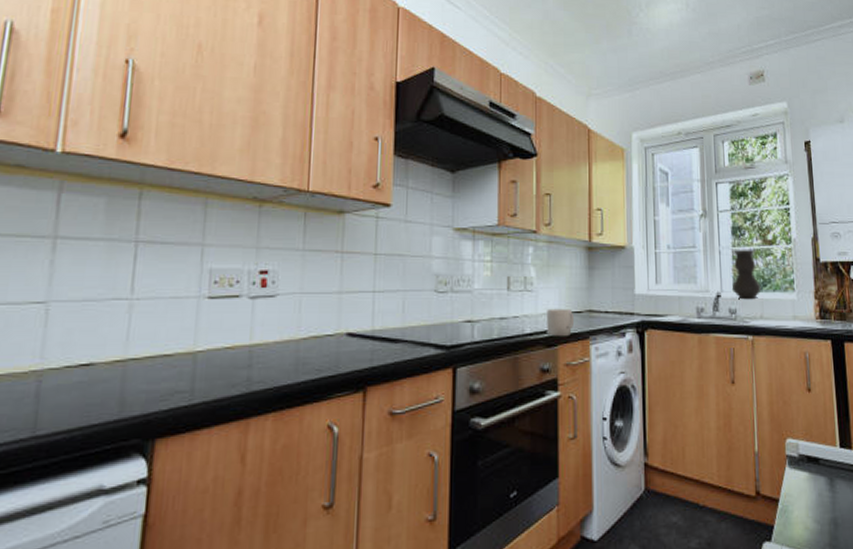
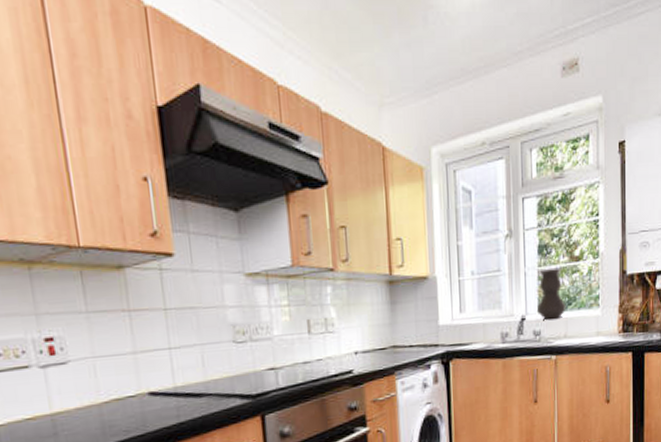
mug: present [547,308,575,337] -> none [350,346,379,376]

